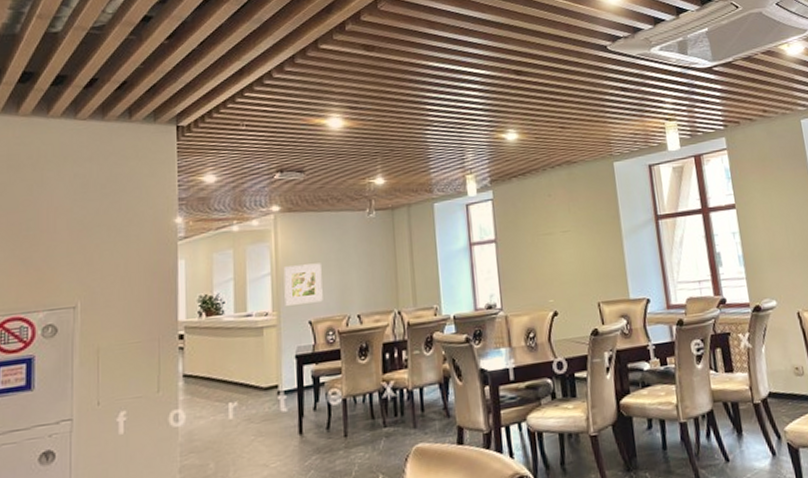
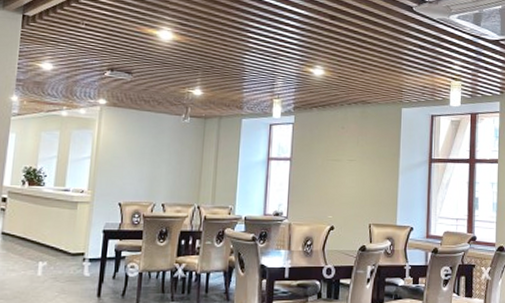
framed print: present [283,263,323,306] -> none [100,153,136,188]

